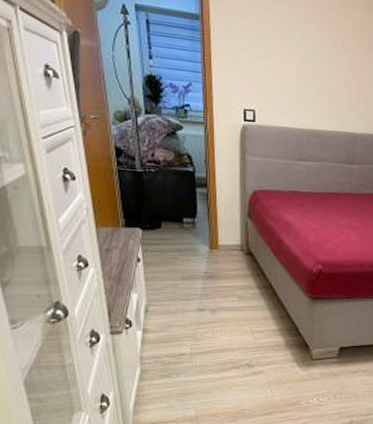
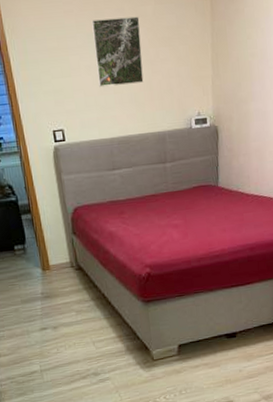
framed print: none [298,11,348,82] -> present [91,16,144,88]

